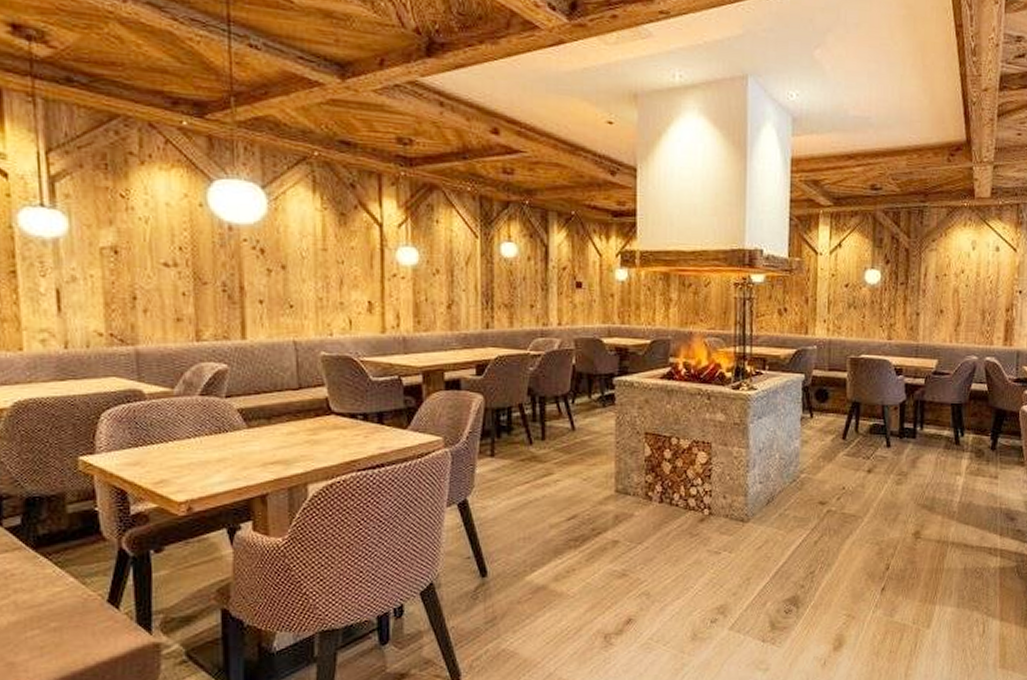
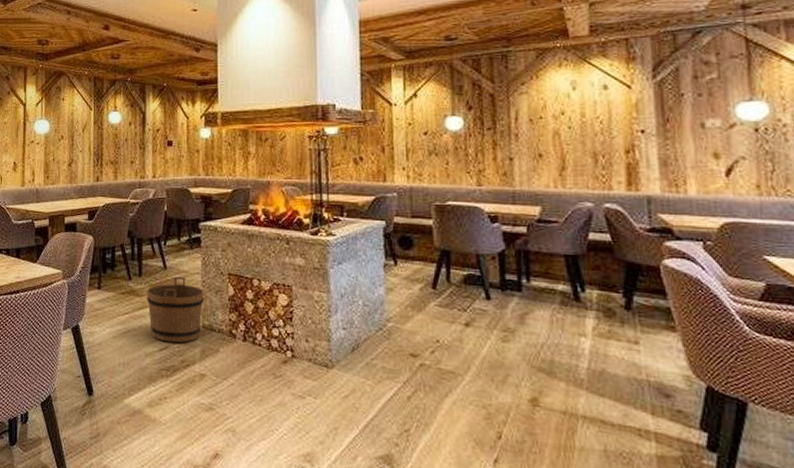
bucket: none [550,438,618,511] -> present [146,276,204,343]

